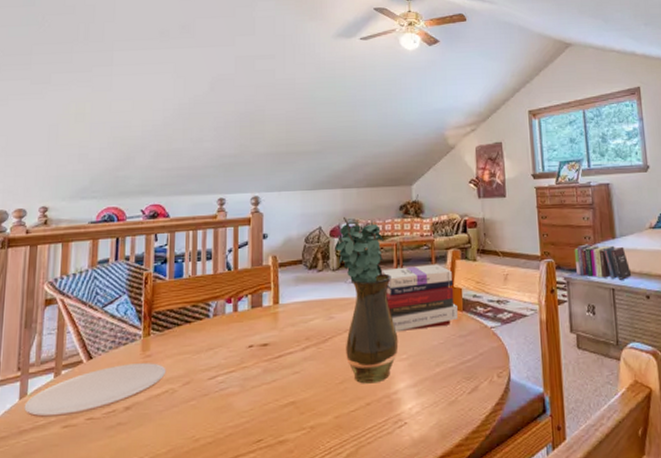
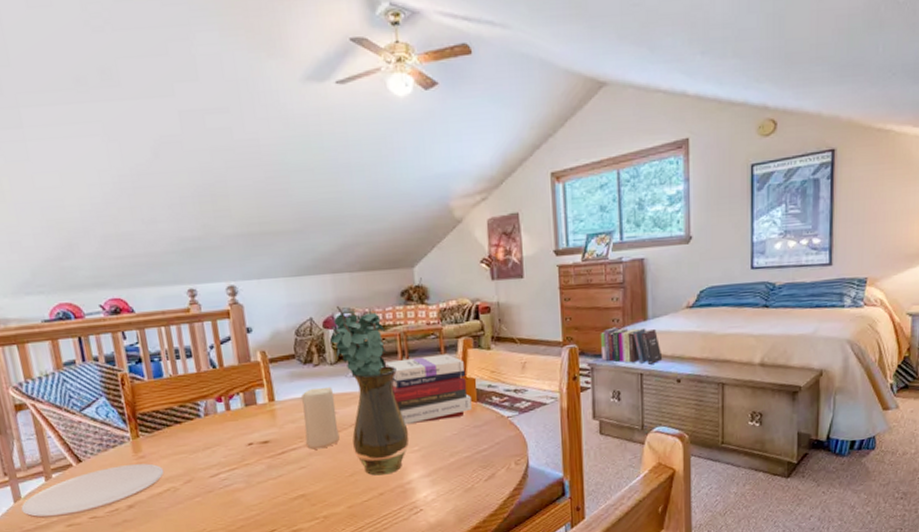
candle: none [301,291,334,354] -> present [300,386,340,450]

